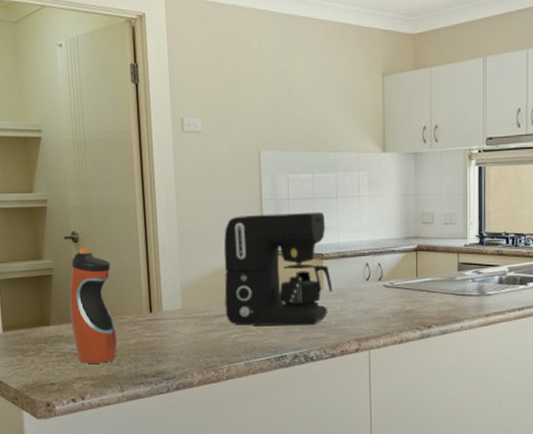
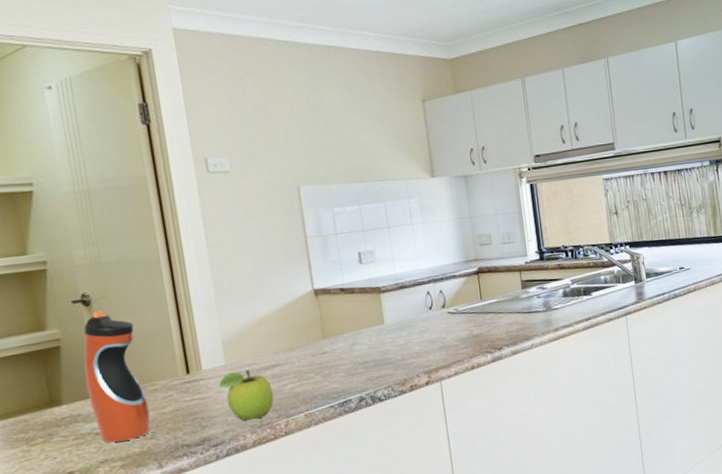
fruit: none [175,316,220,362] -> present [219,370,274,422]
coffee maker: present [223,212,333,326] -> none [267,243,395,375]

